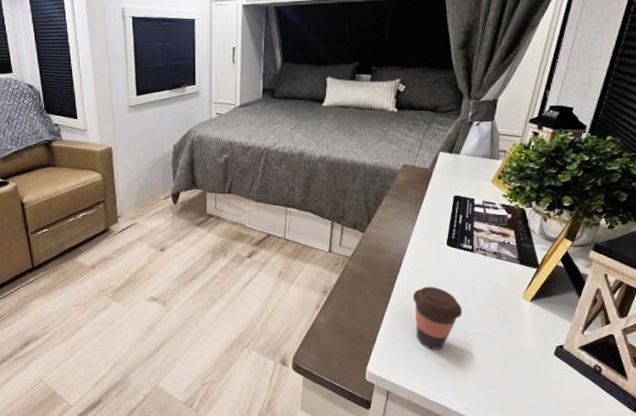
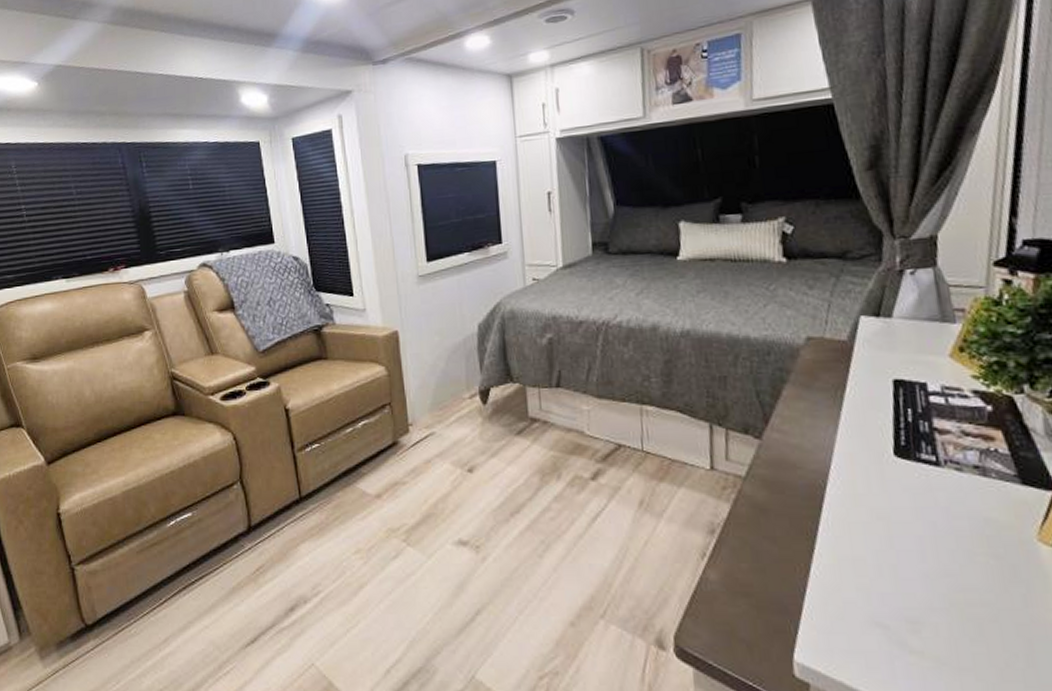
coffee cup: present [412,286,463,350] -> none [851,521,940,627]

